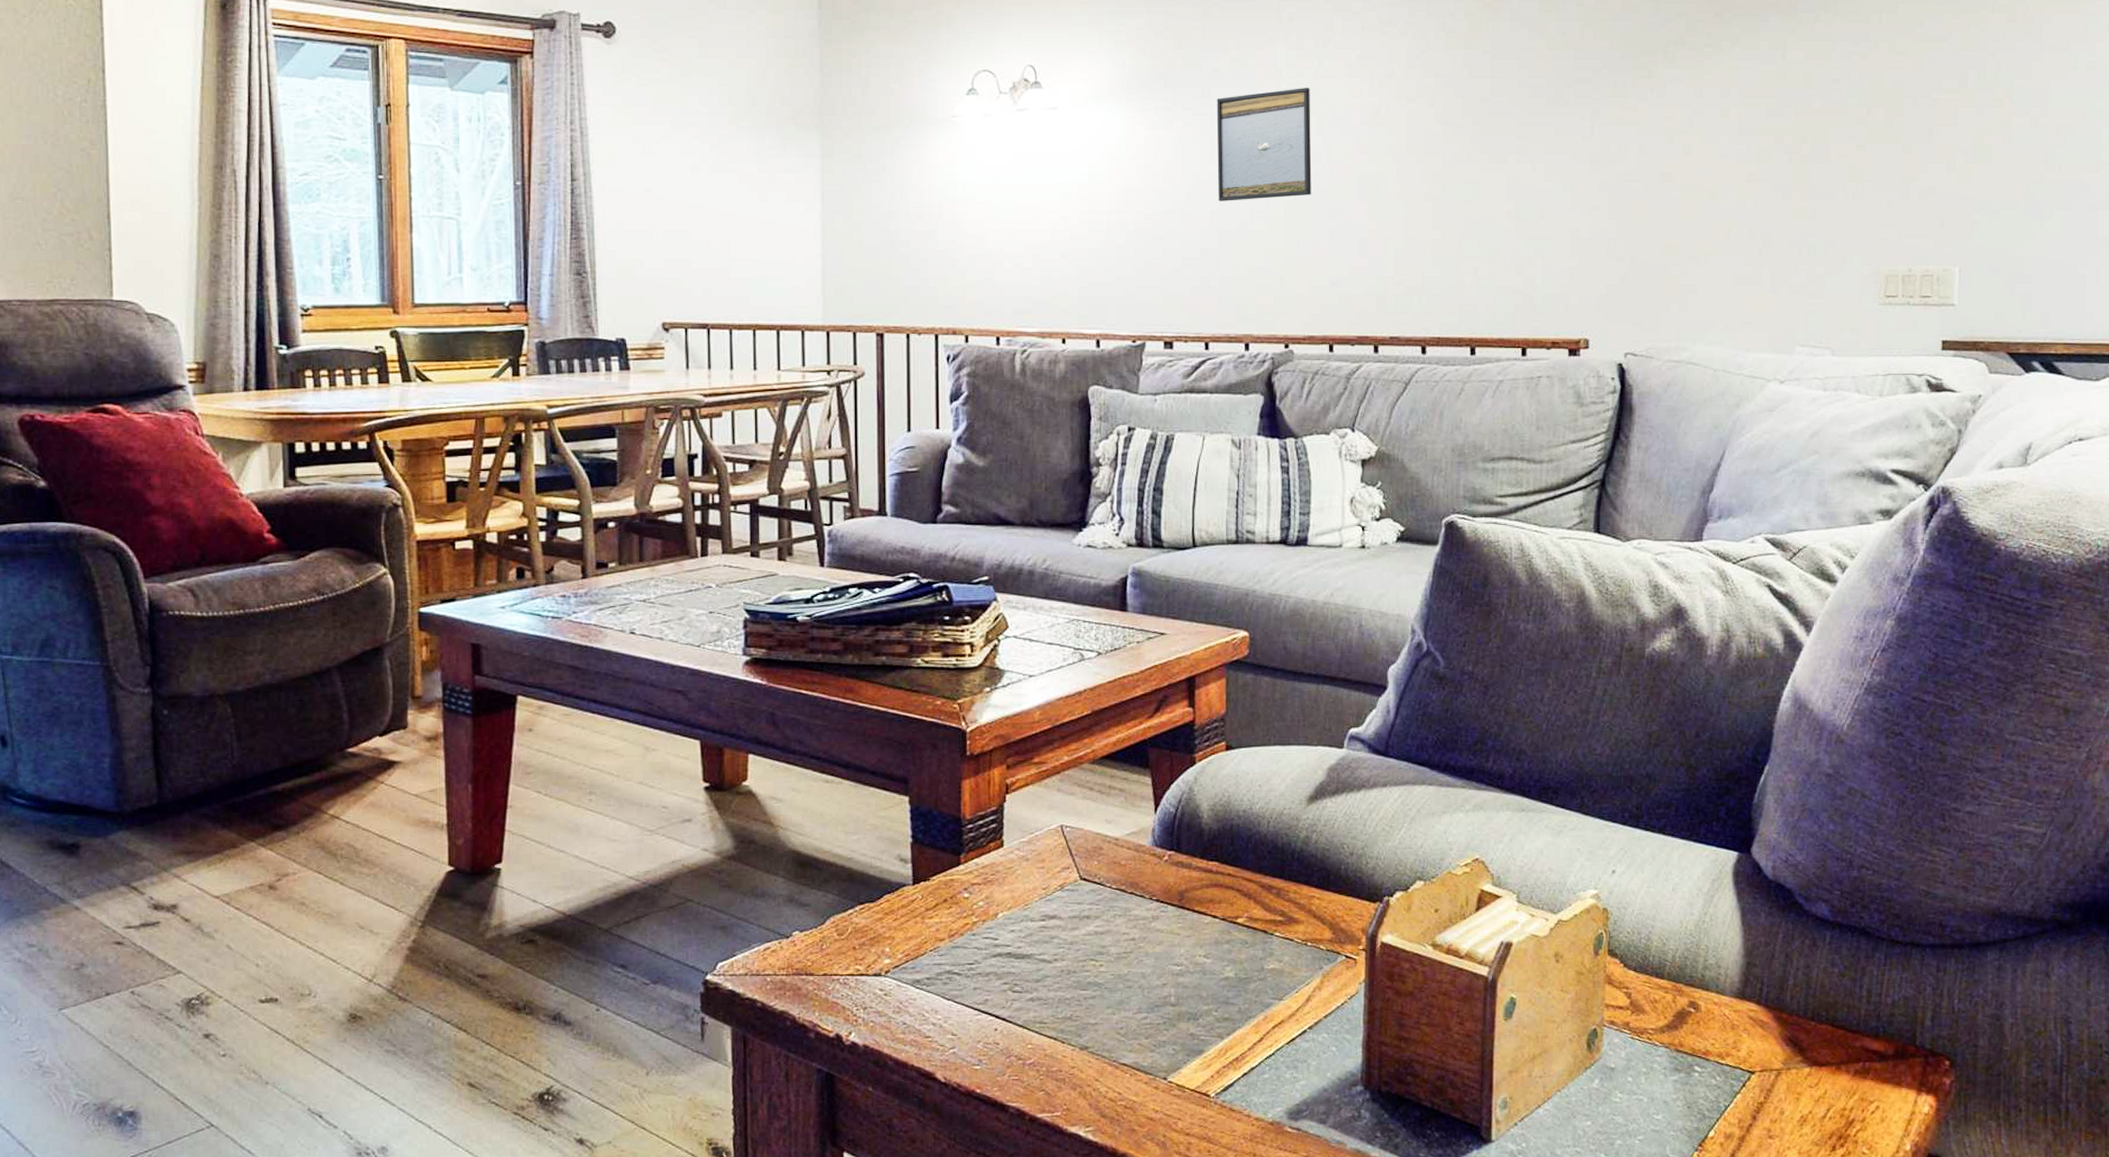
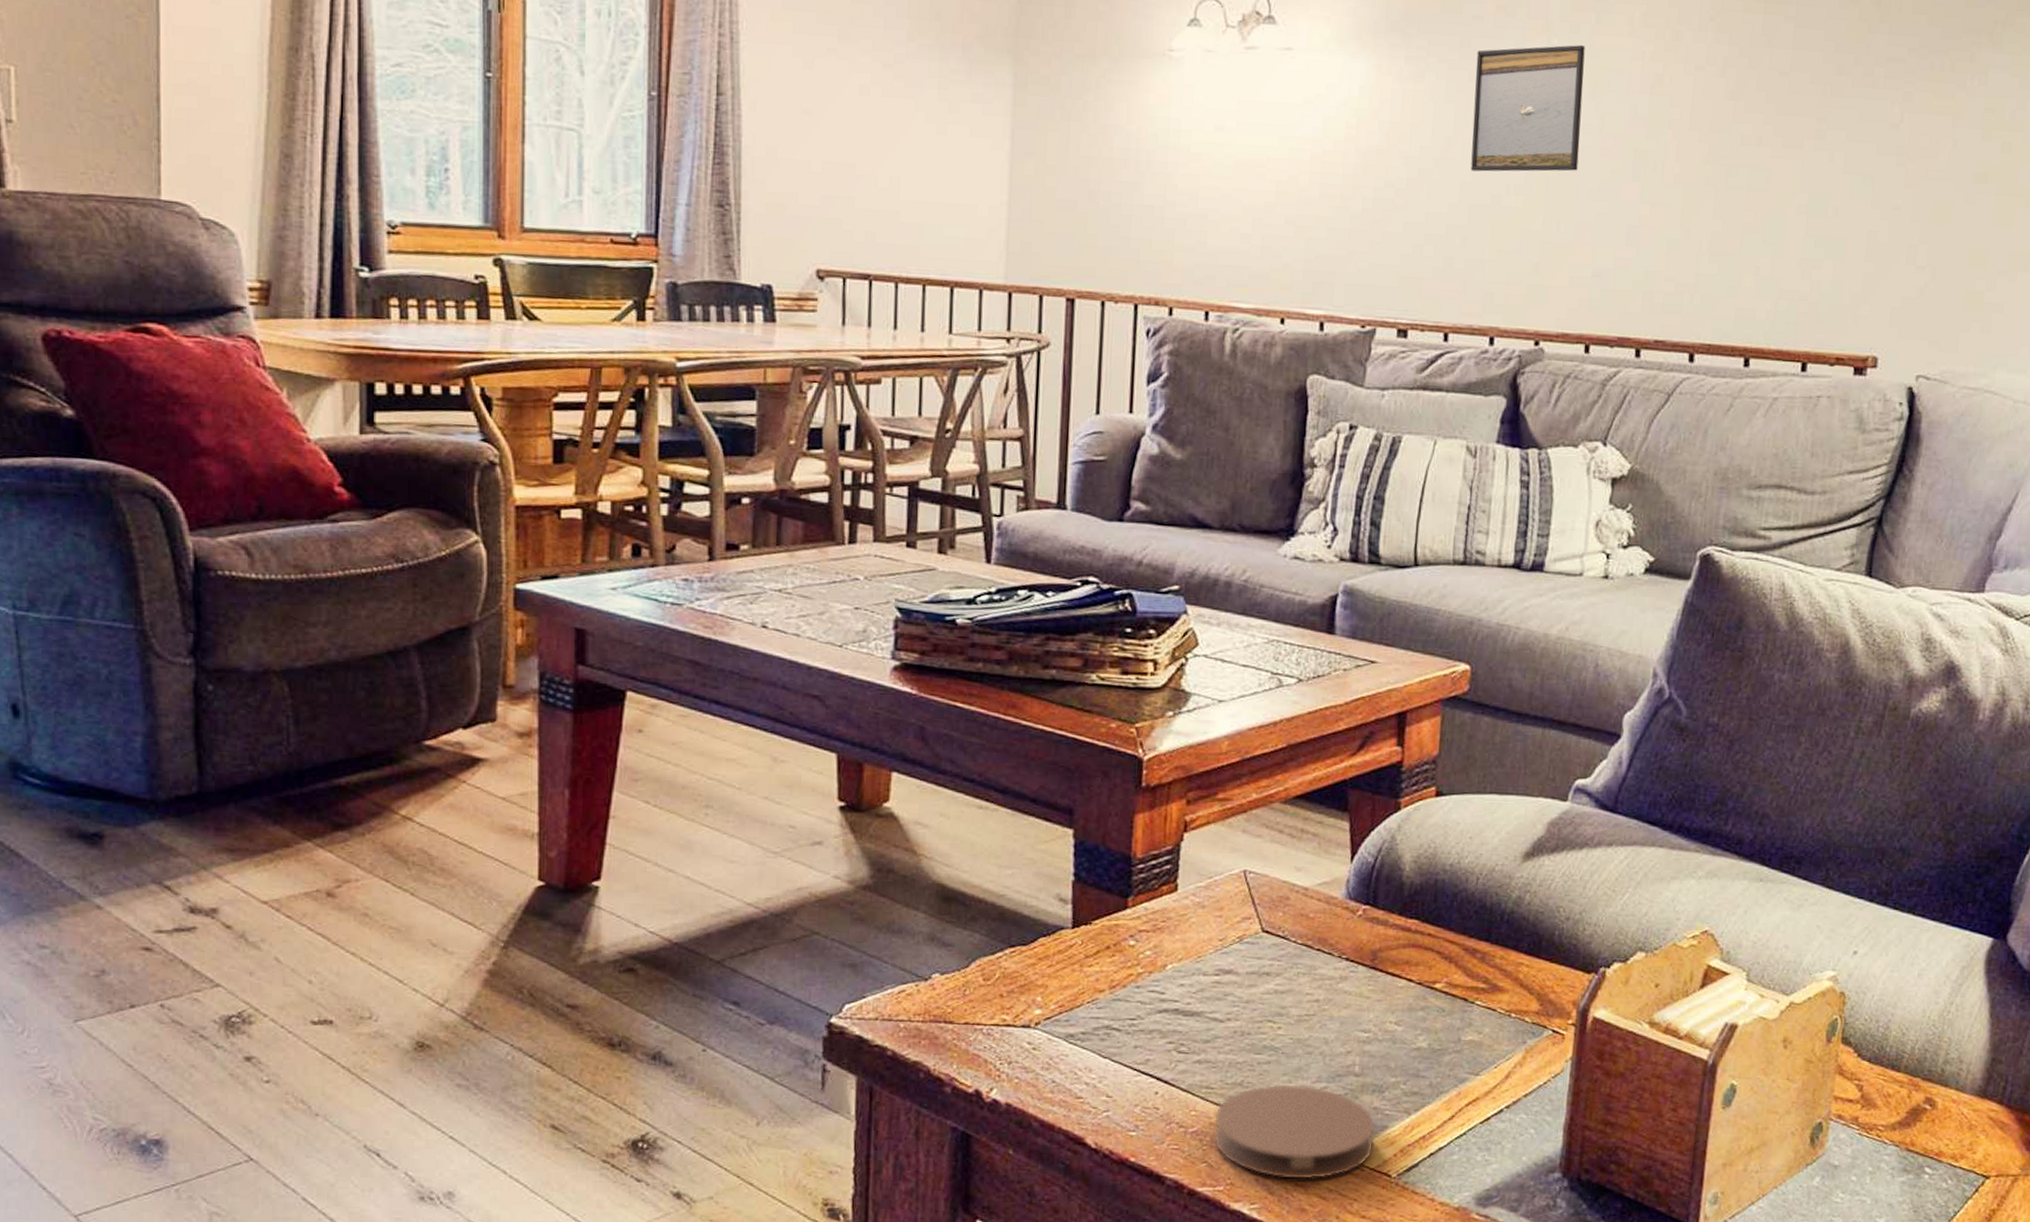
coaster: none [1048,1016,1193,1103] -> present [1213,1084,1375,1180]

